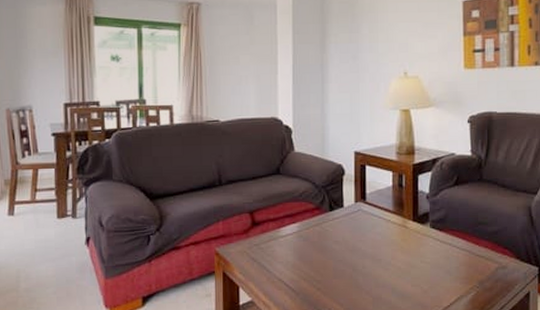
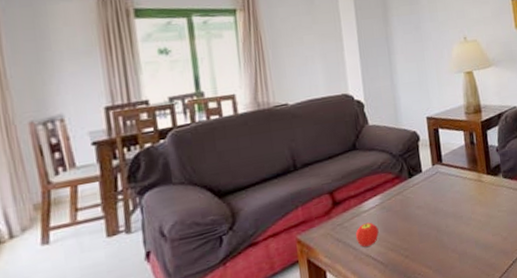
fruit: none [270,248,293,271] -> present [355,222,379,247]

